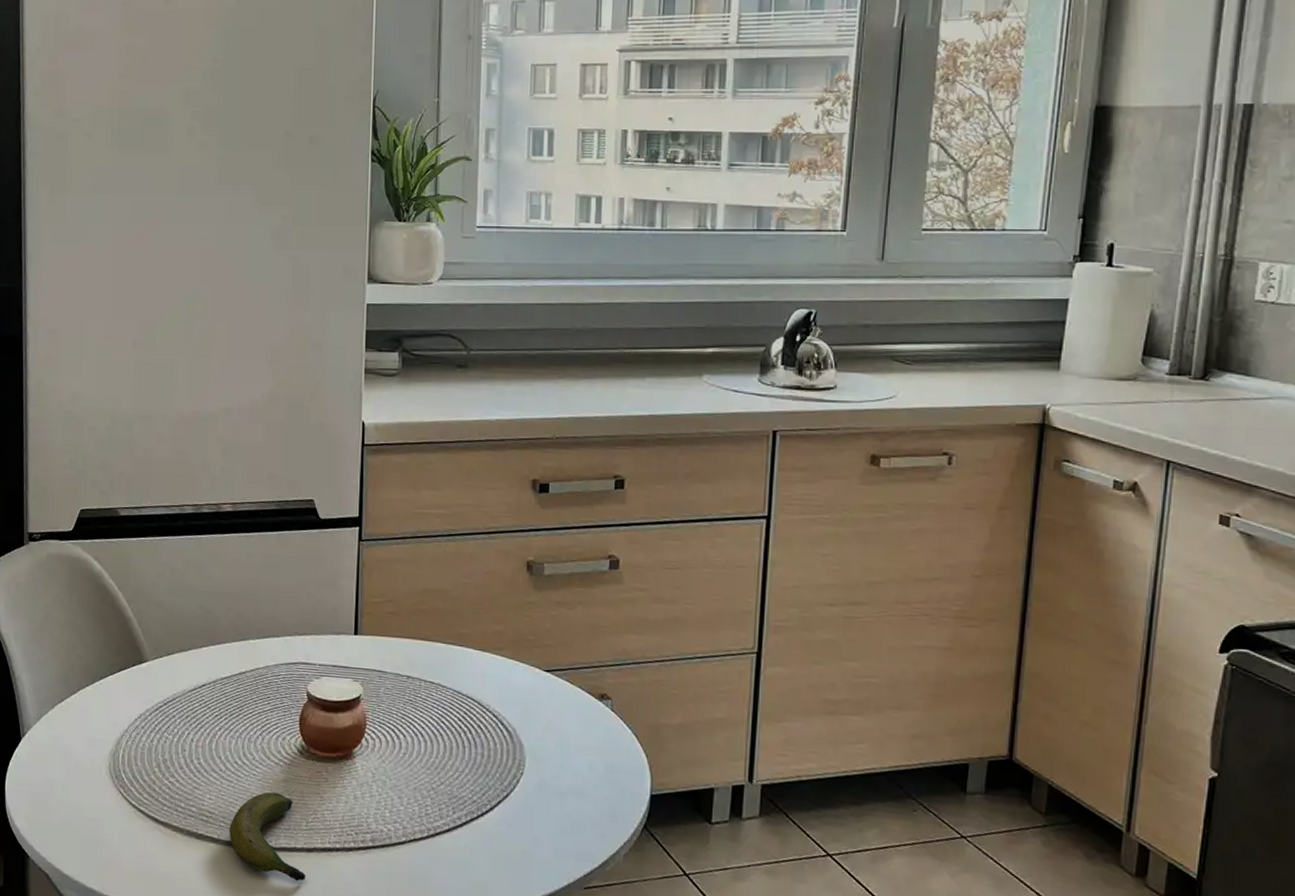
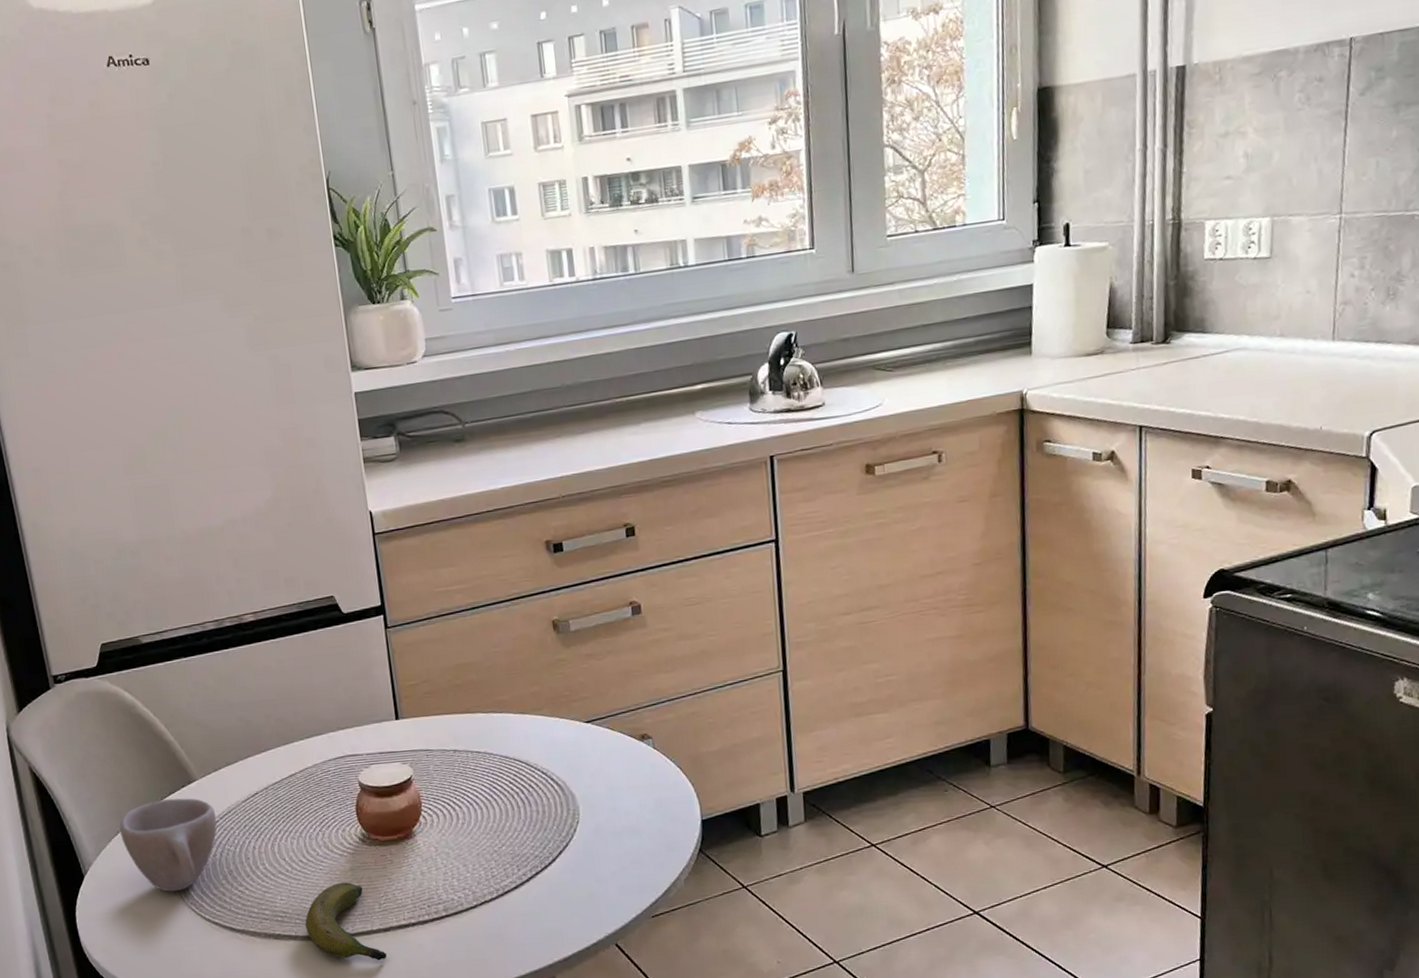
cup: none [64,674,161,771] -> present [119,798,217,892]

